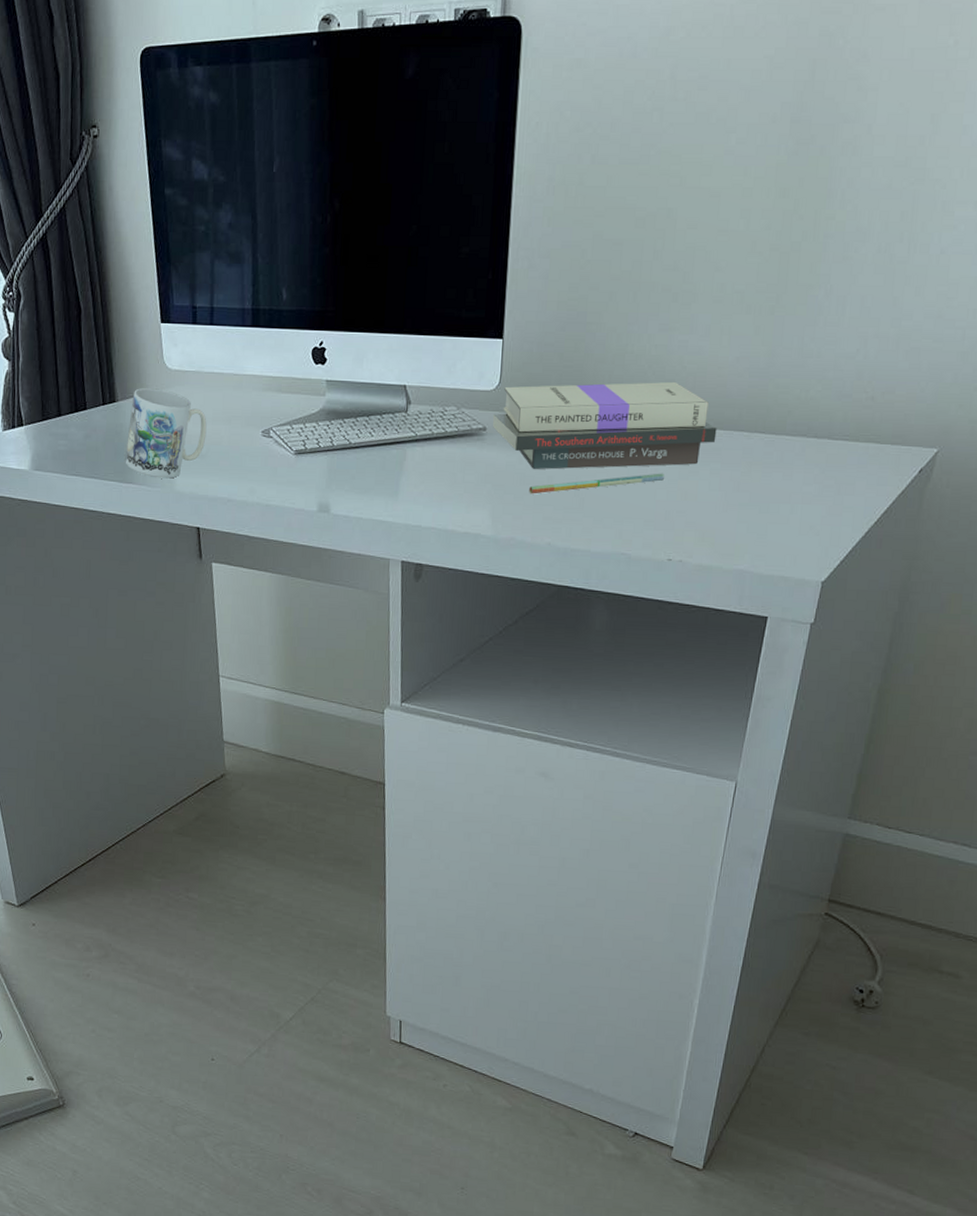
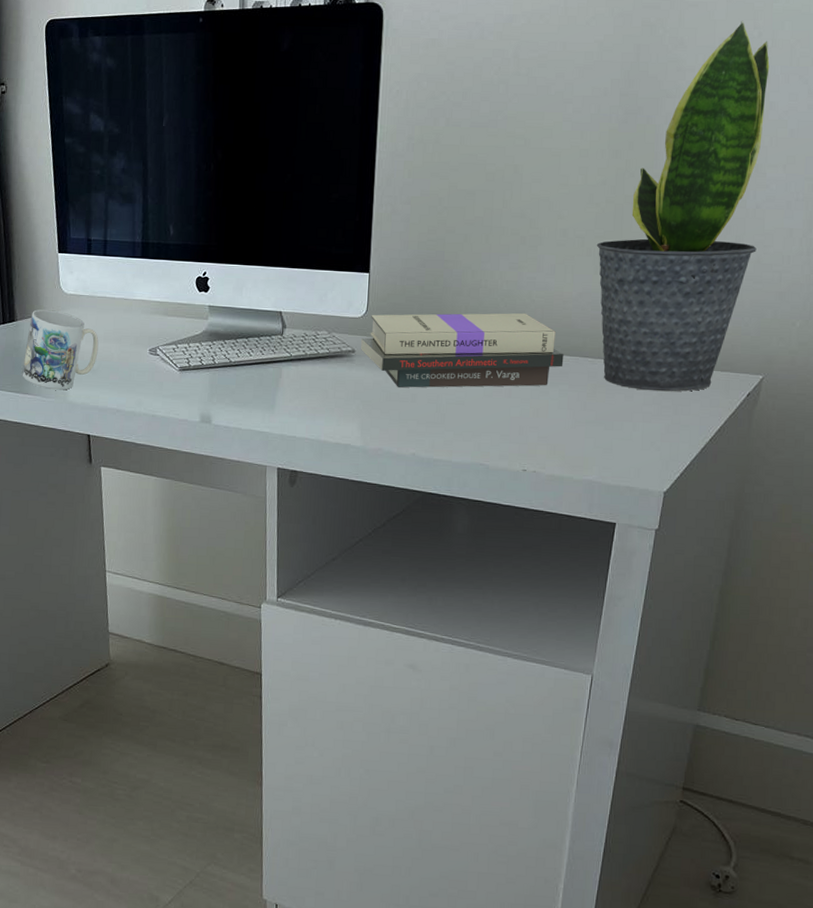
pen: present [529,473,665,494] -> none [394,393,518,410]
potted plant: none [757,26,966,469] -> present [596,20,770,392]

